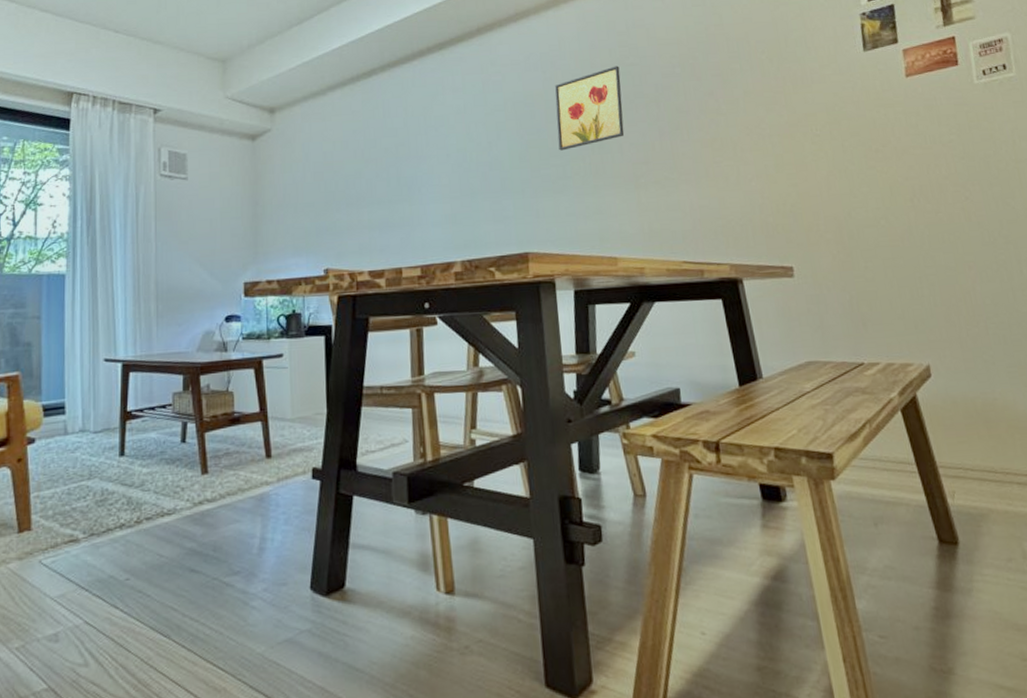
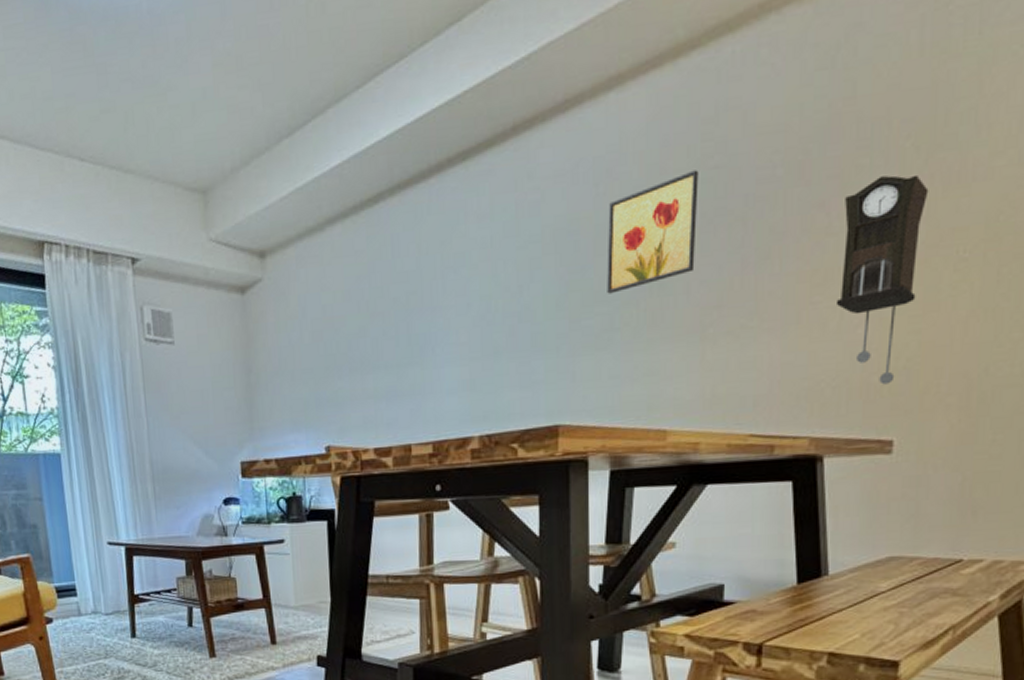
pendulum clock: none [727,76,789,224] -> present [835,174,929,385]

